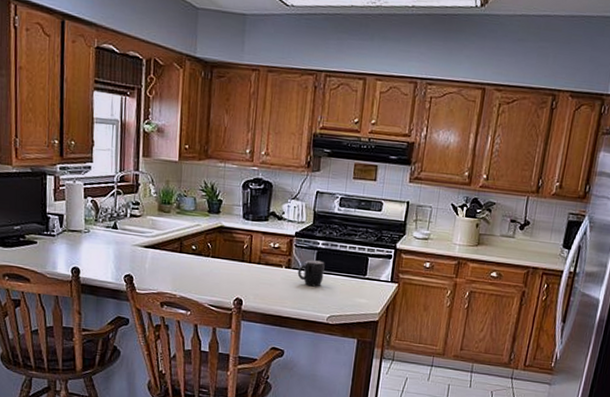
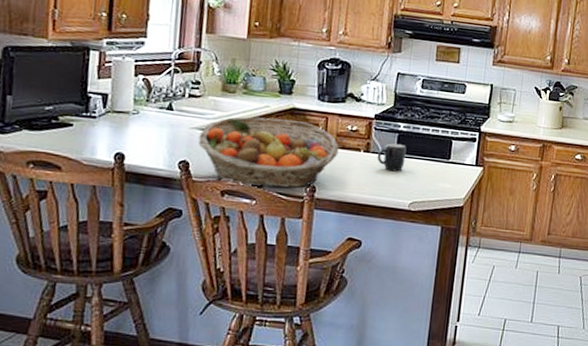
fruit basket: none [140,235,263,301] -> present [198,117,339,188]

